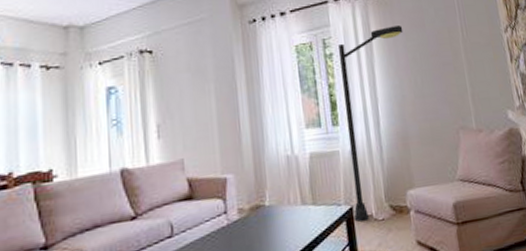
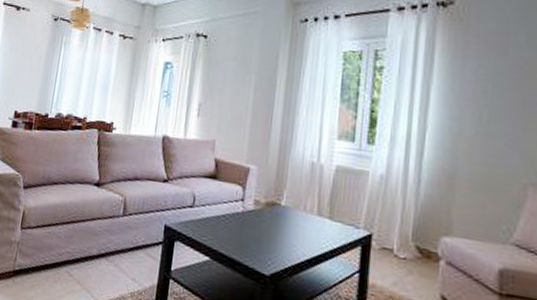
floor lamp: present [339,26,403,223] -> none [370,47,477,255]

